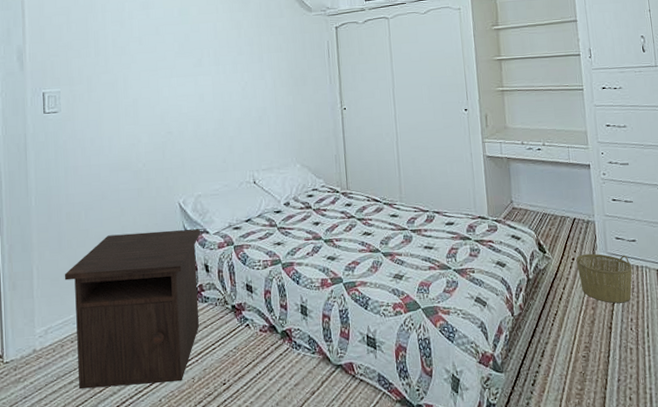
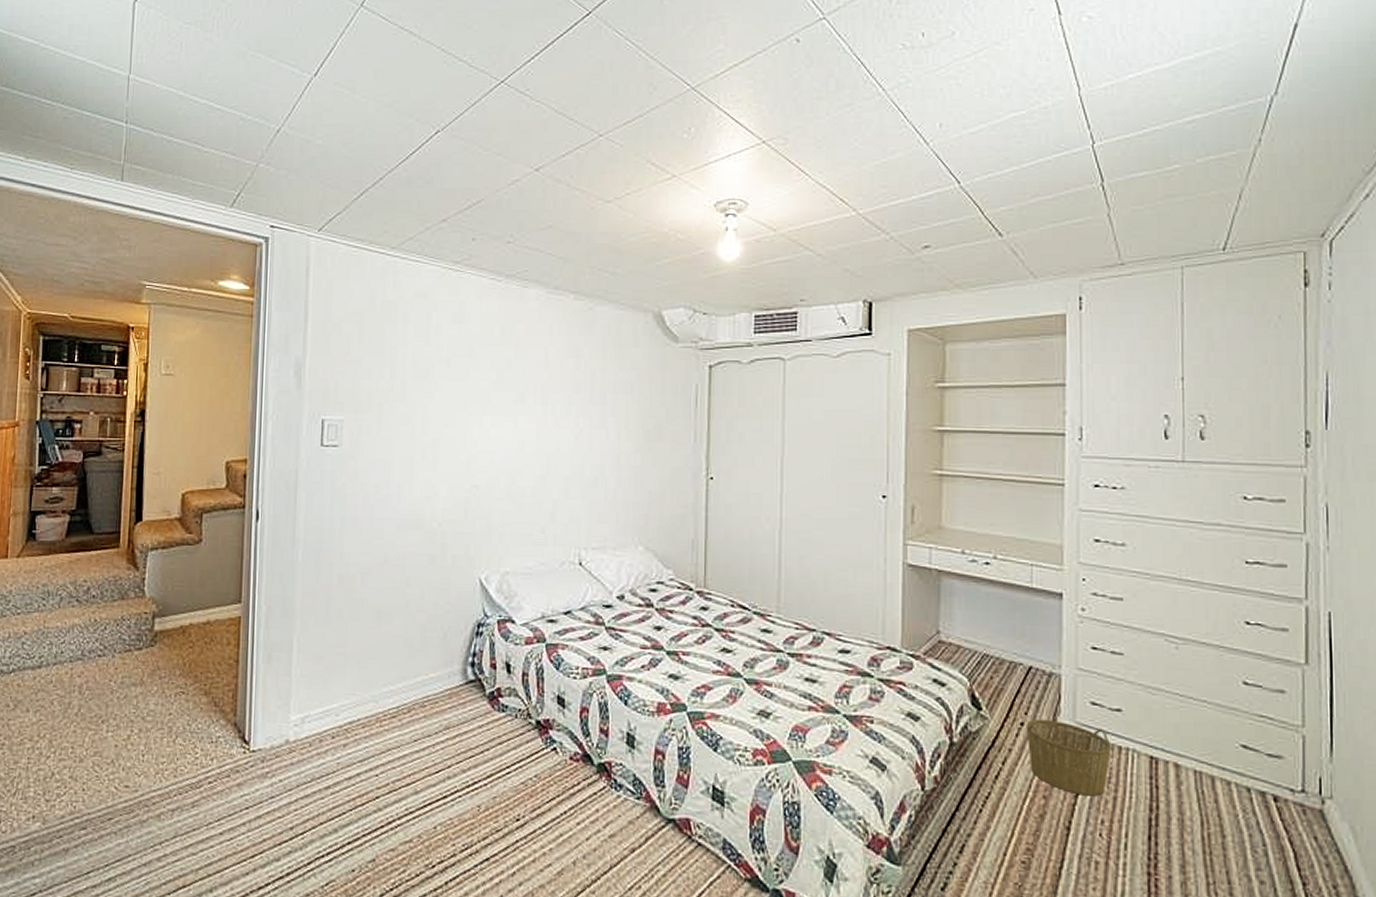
nightstand: present [64,229,201,390] -> none [329,609,505,807]

